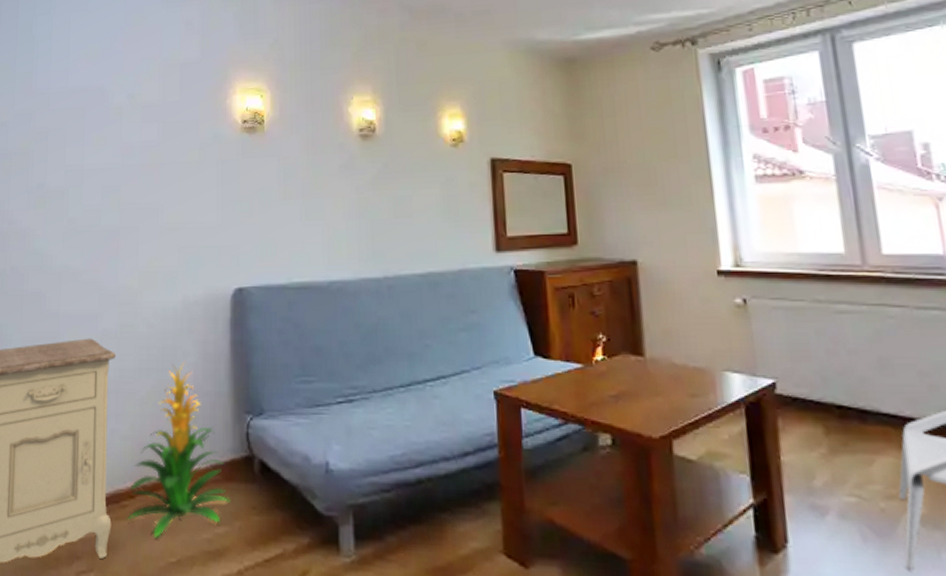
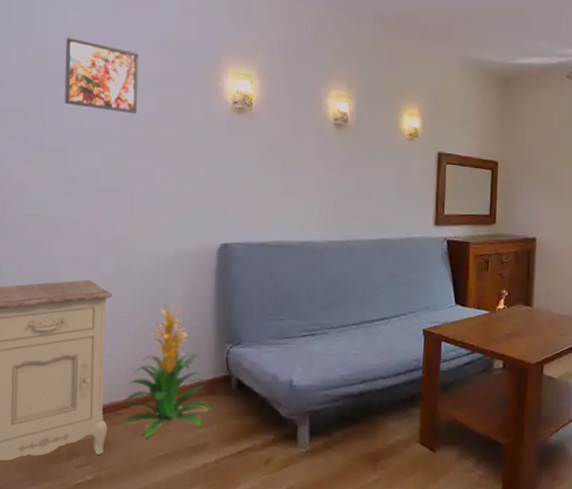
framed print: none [66,69,141,145] -> present [64,37,138,114]

